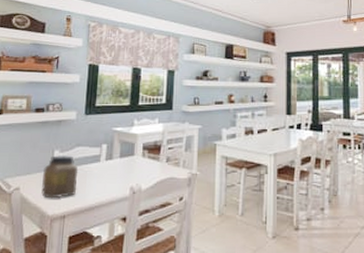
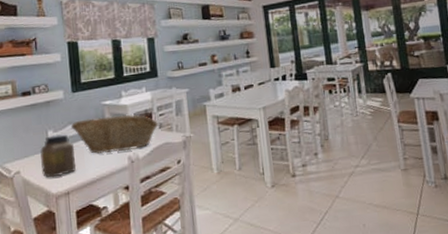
fruit basket: none [78,143,167,181] -> present [70,115,159,154]

